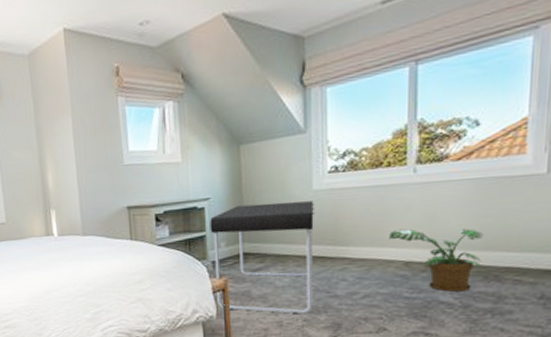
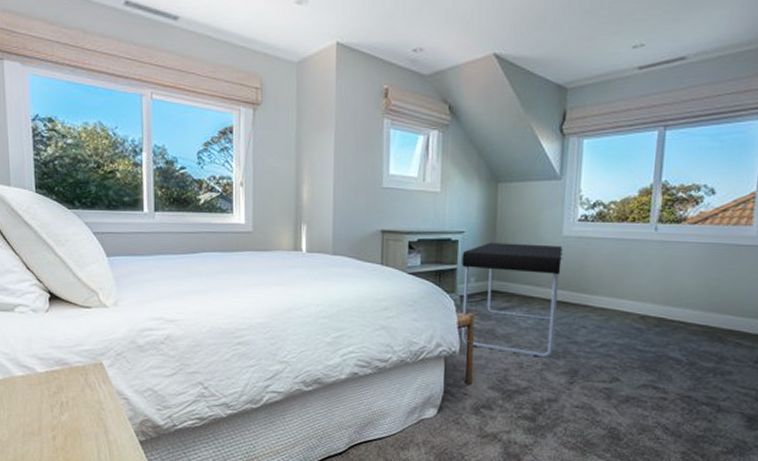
potted plant: present [389,228,484,292] -> none [628,283,712,349]

